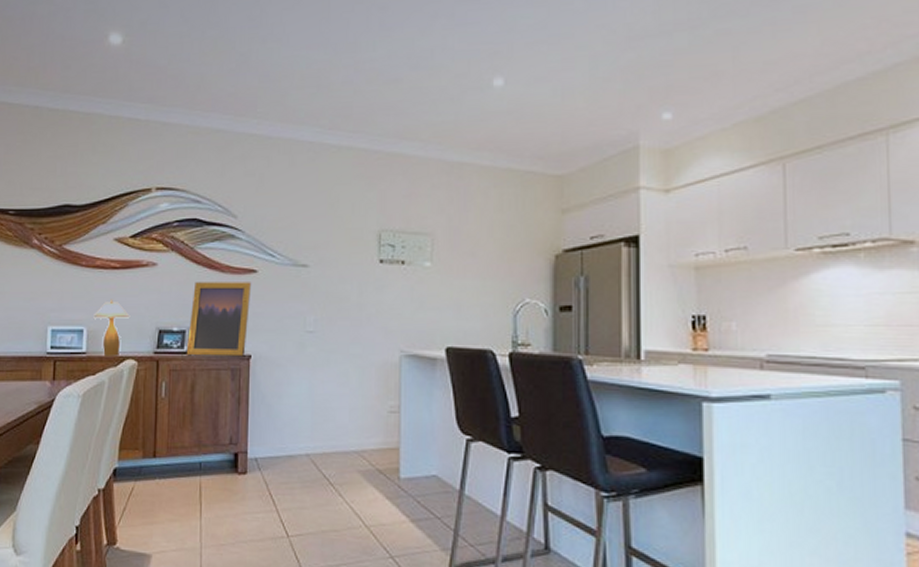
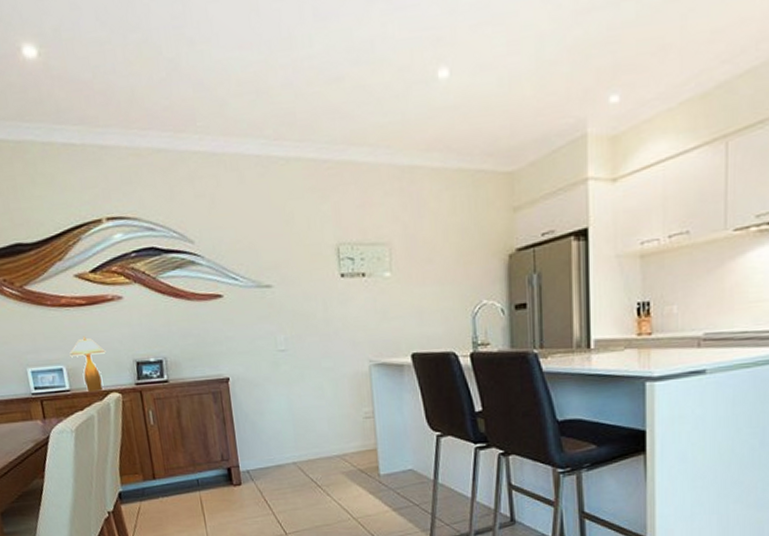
picture frame: present [186,282,252,357] -> none [163,307,223,384]

